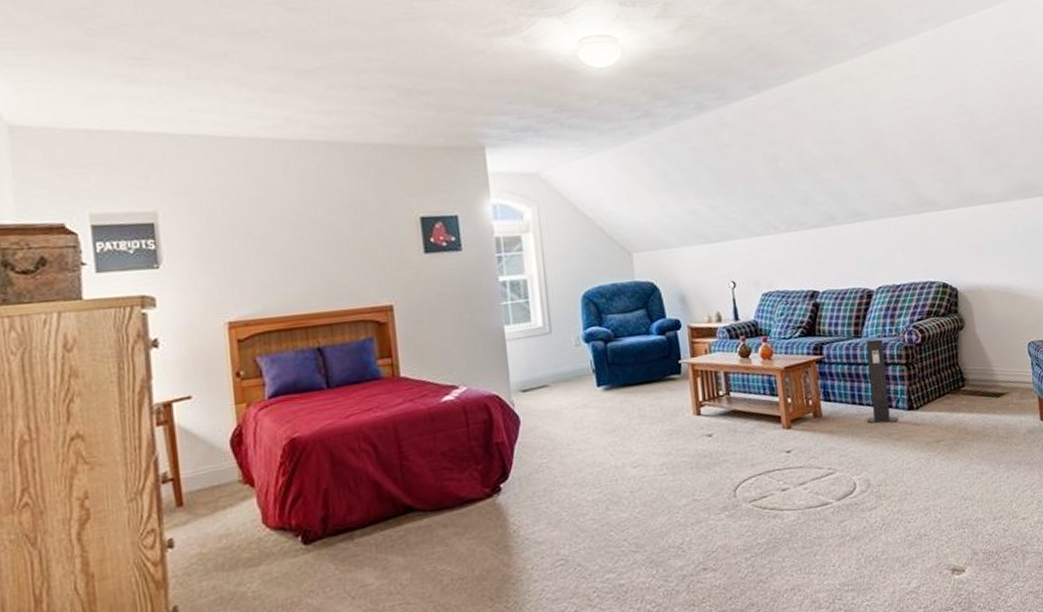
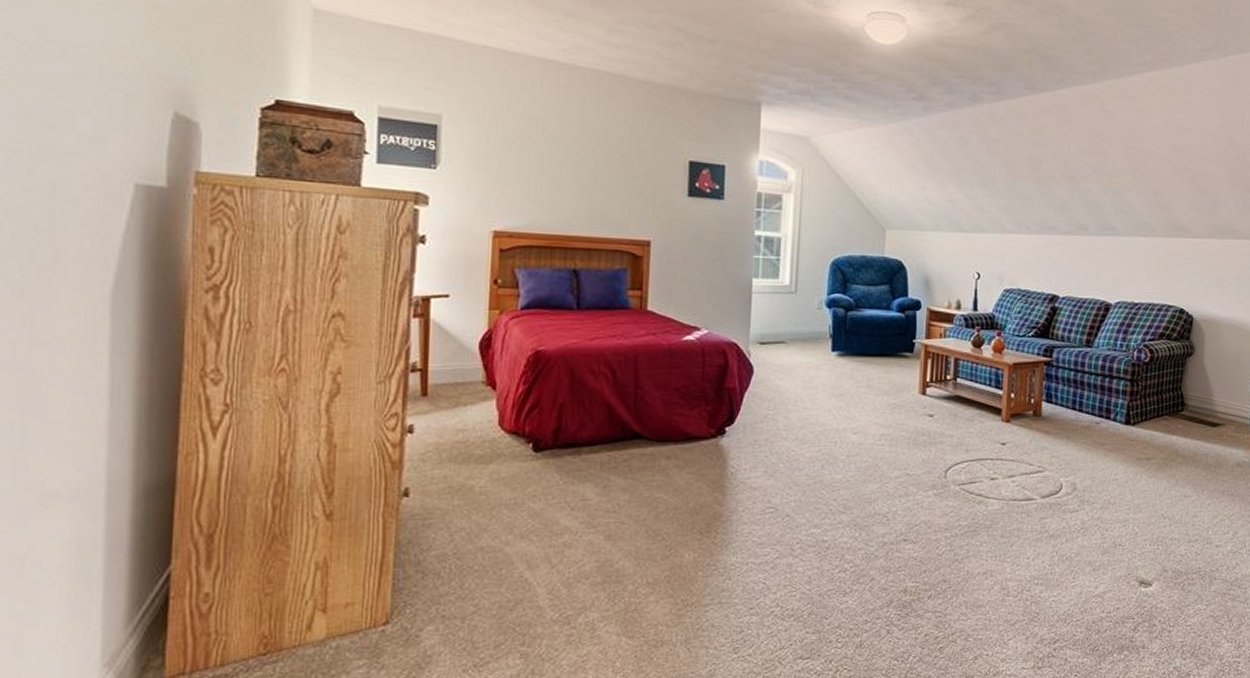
speaker: present [866,339,898,423] -> none [1084,350,1113,434]

